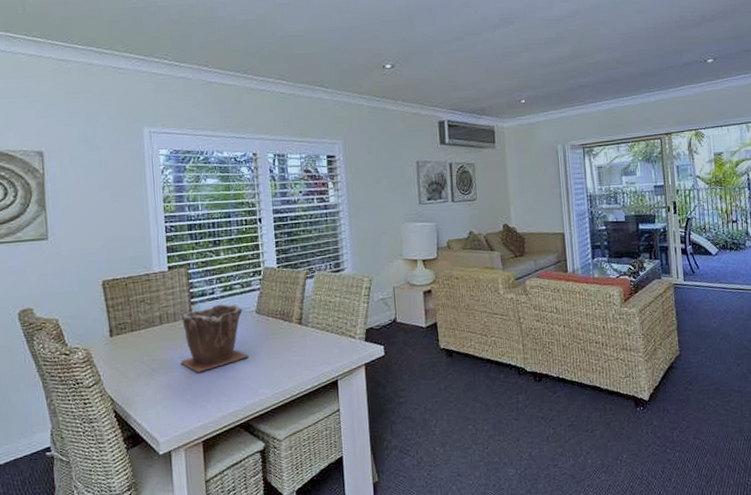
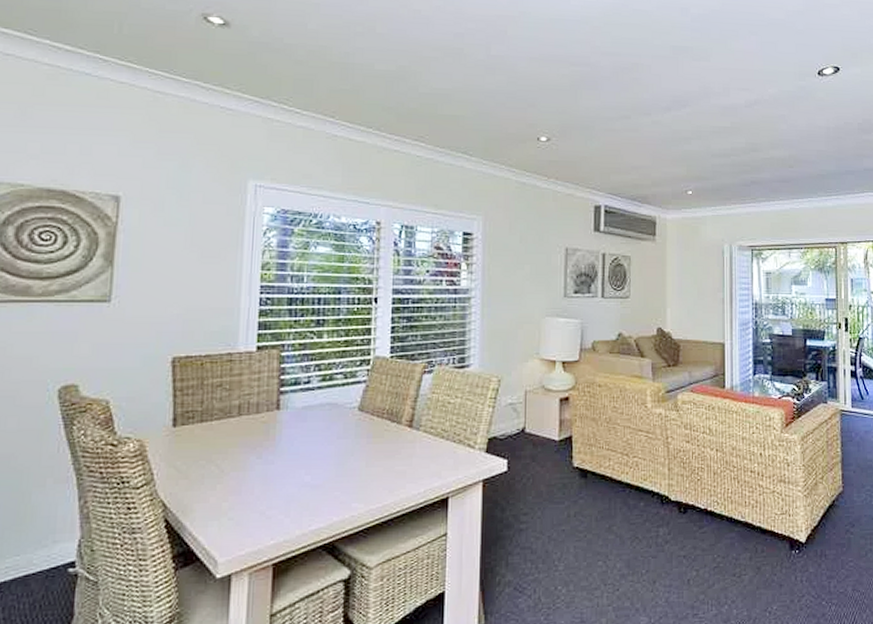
plant pot: present [180,303,249,373] -> none [257,396,343,478]

